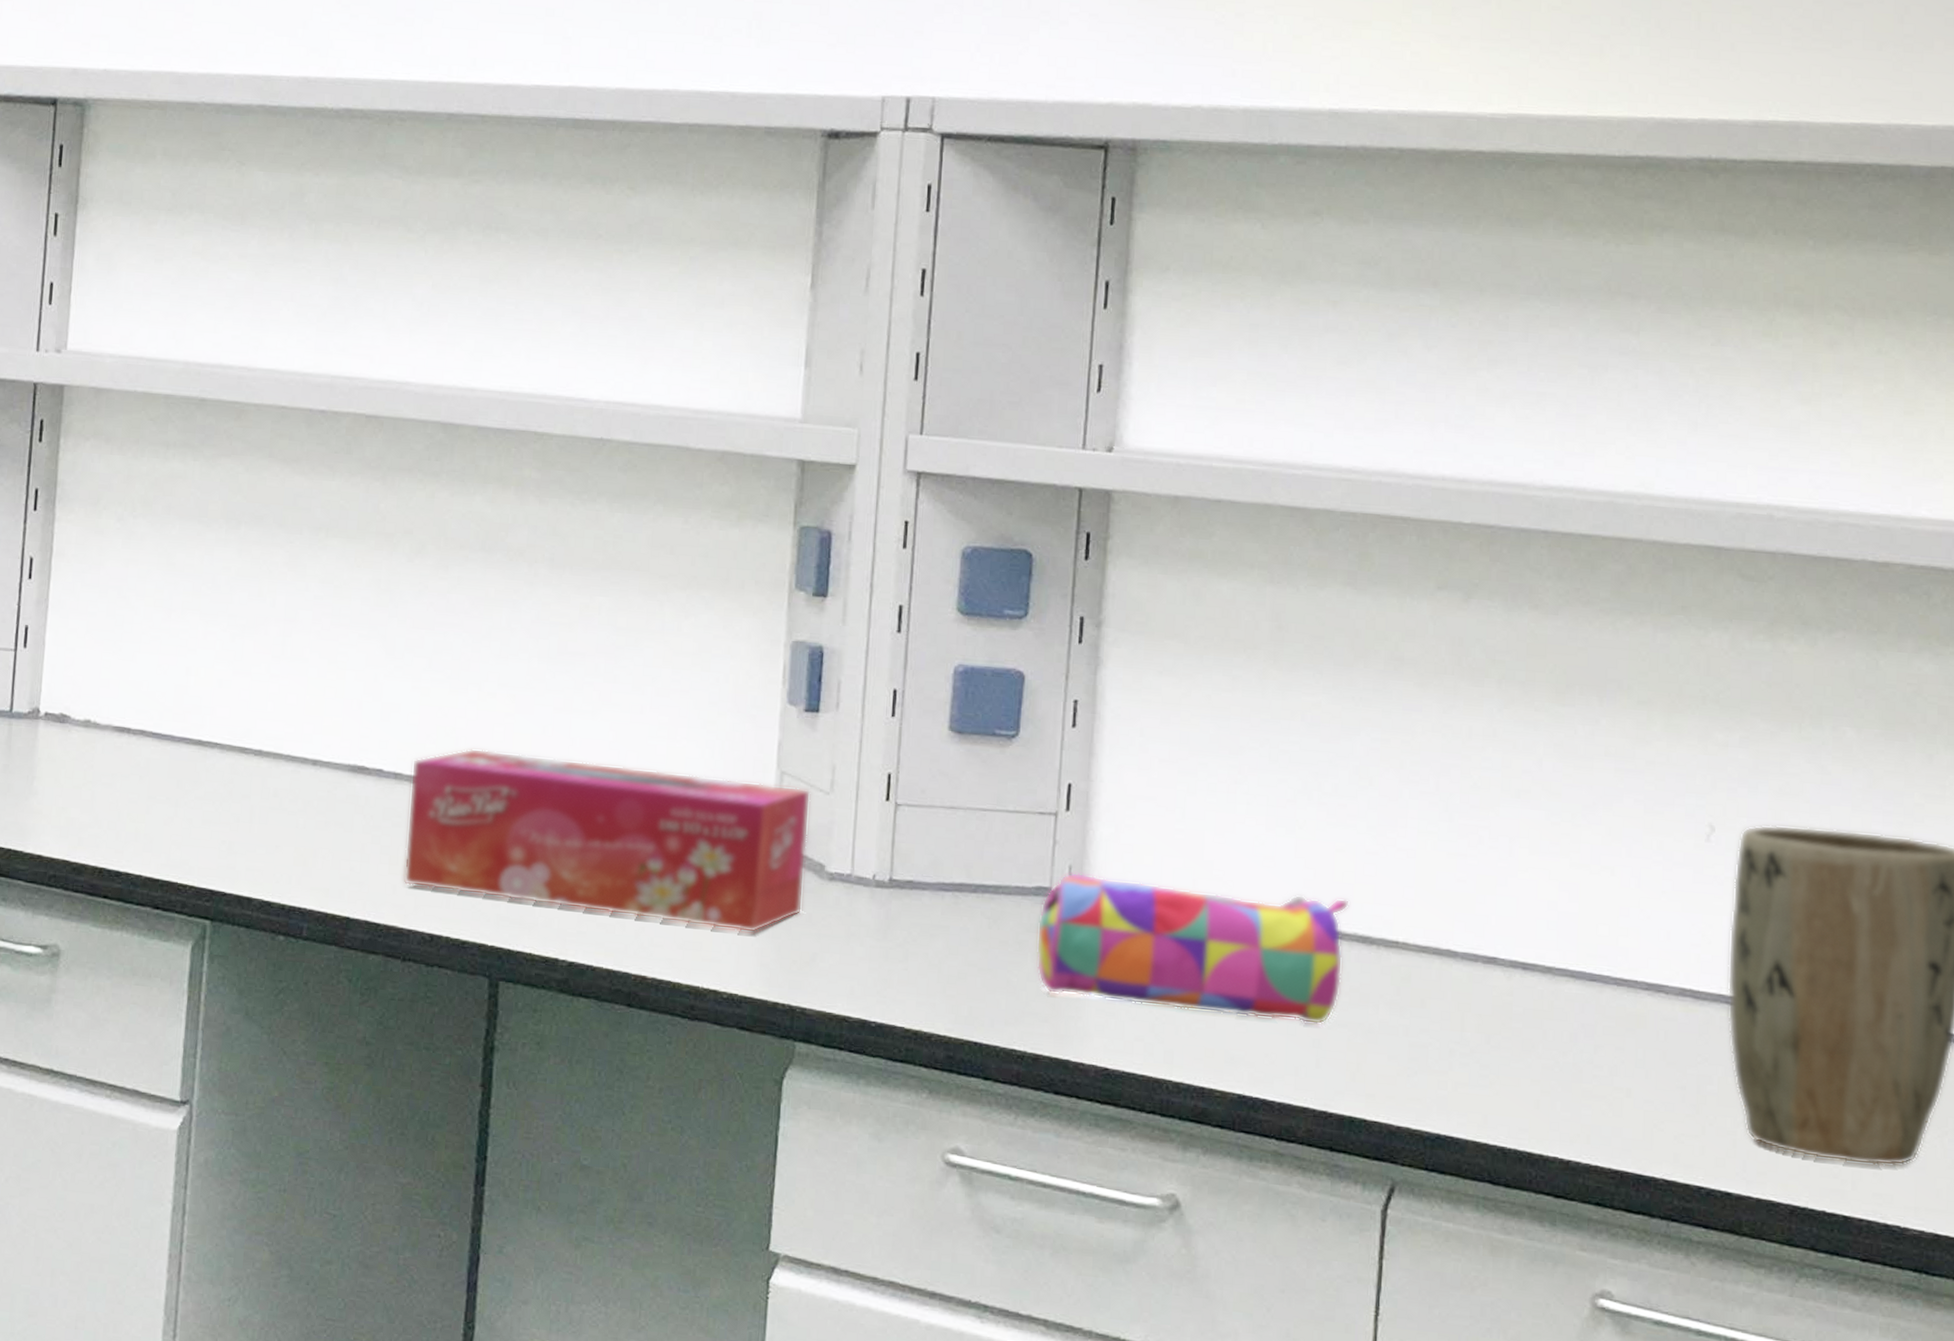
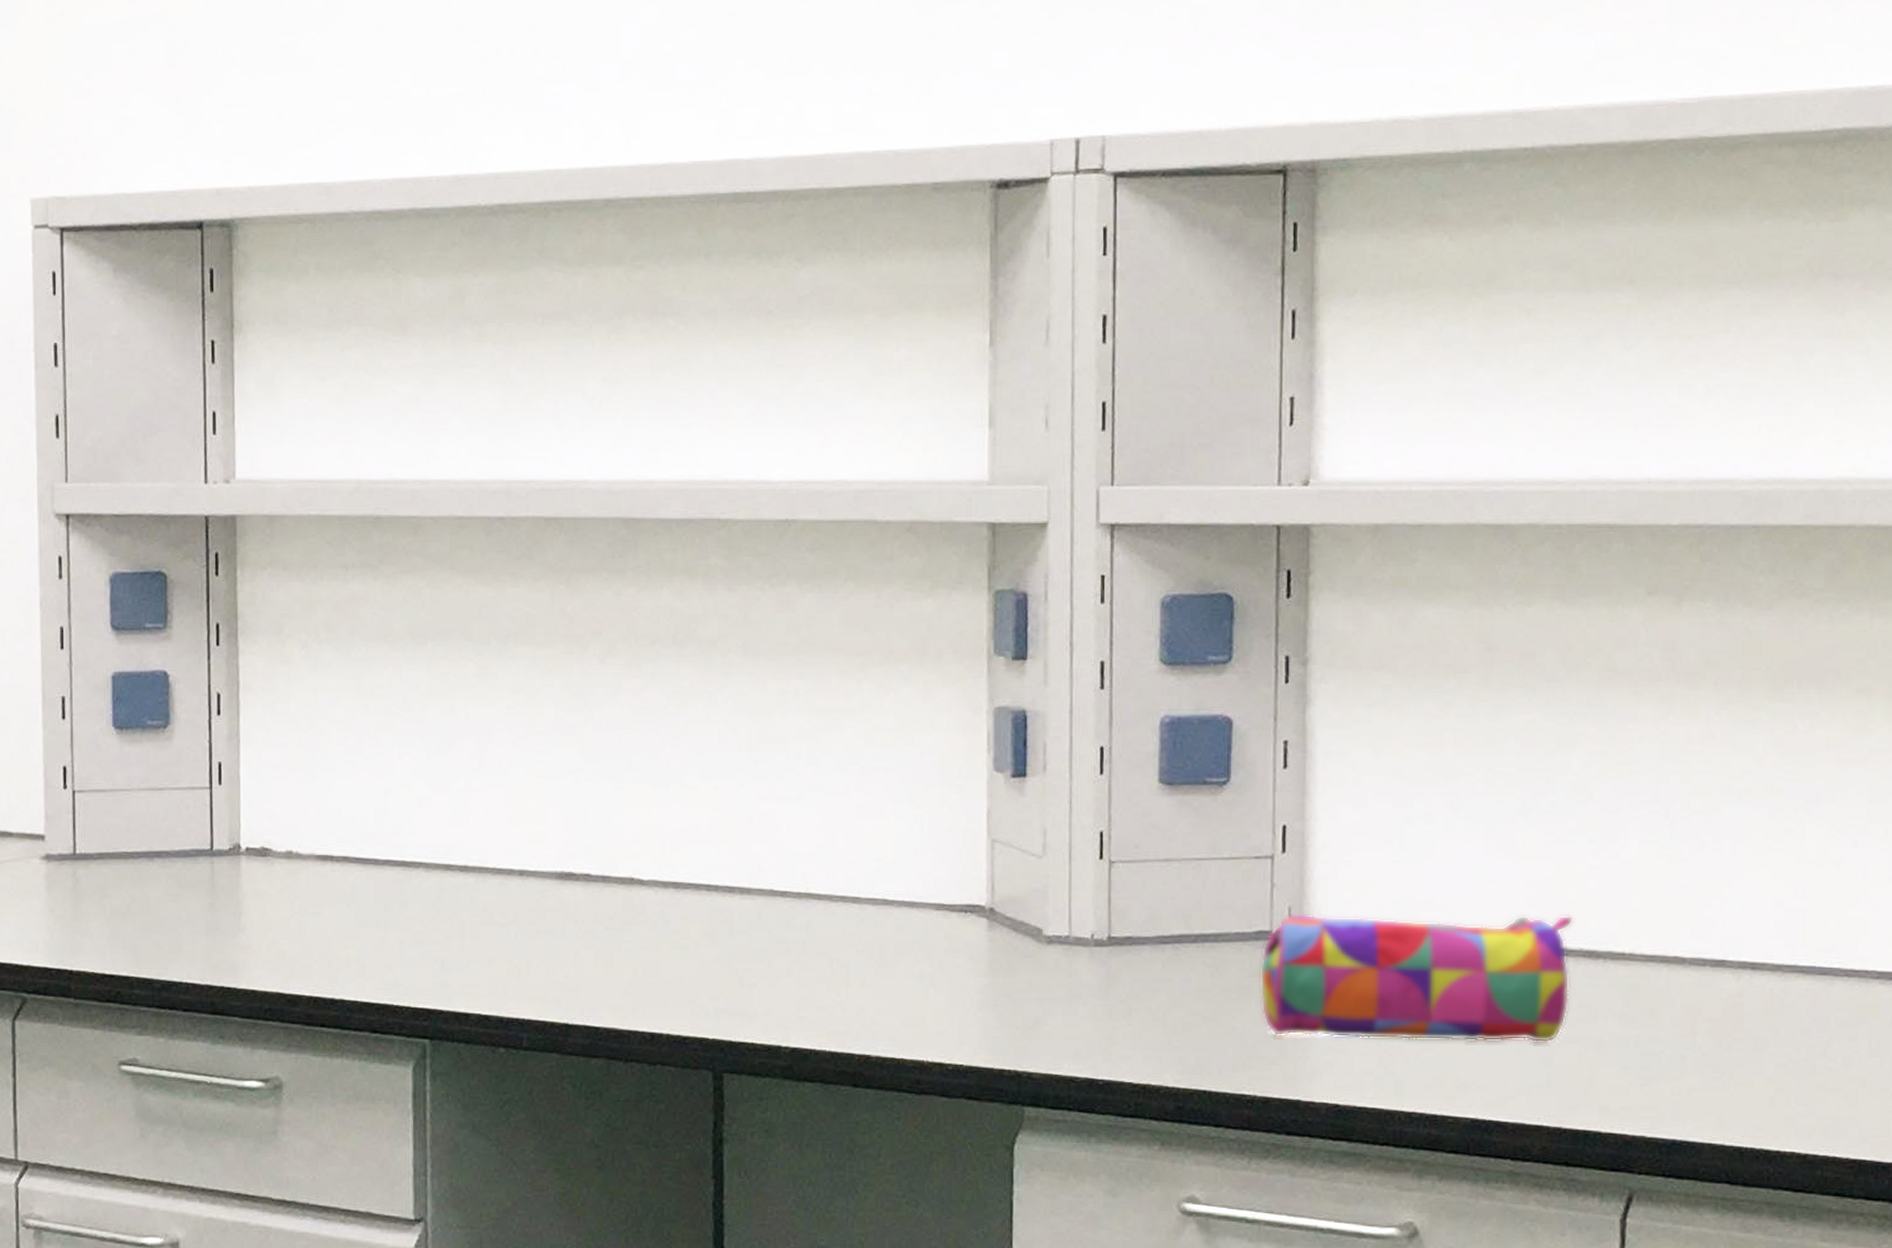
tissue box: present [403,748,811,933] -> none [619,844,1024,1003]

